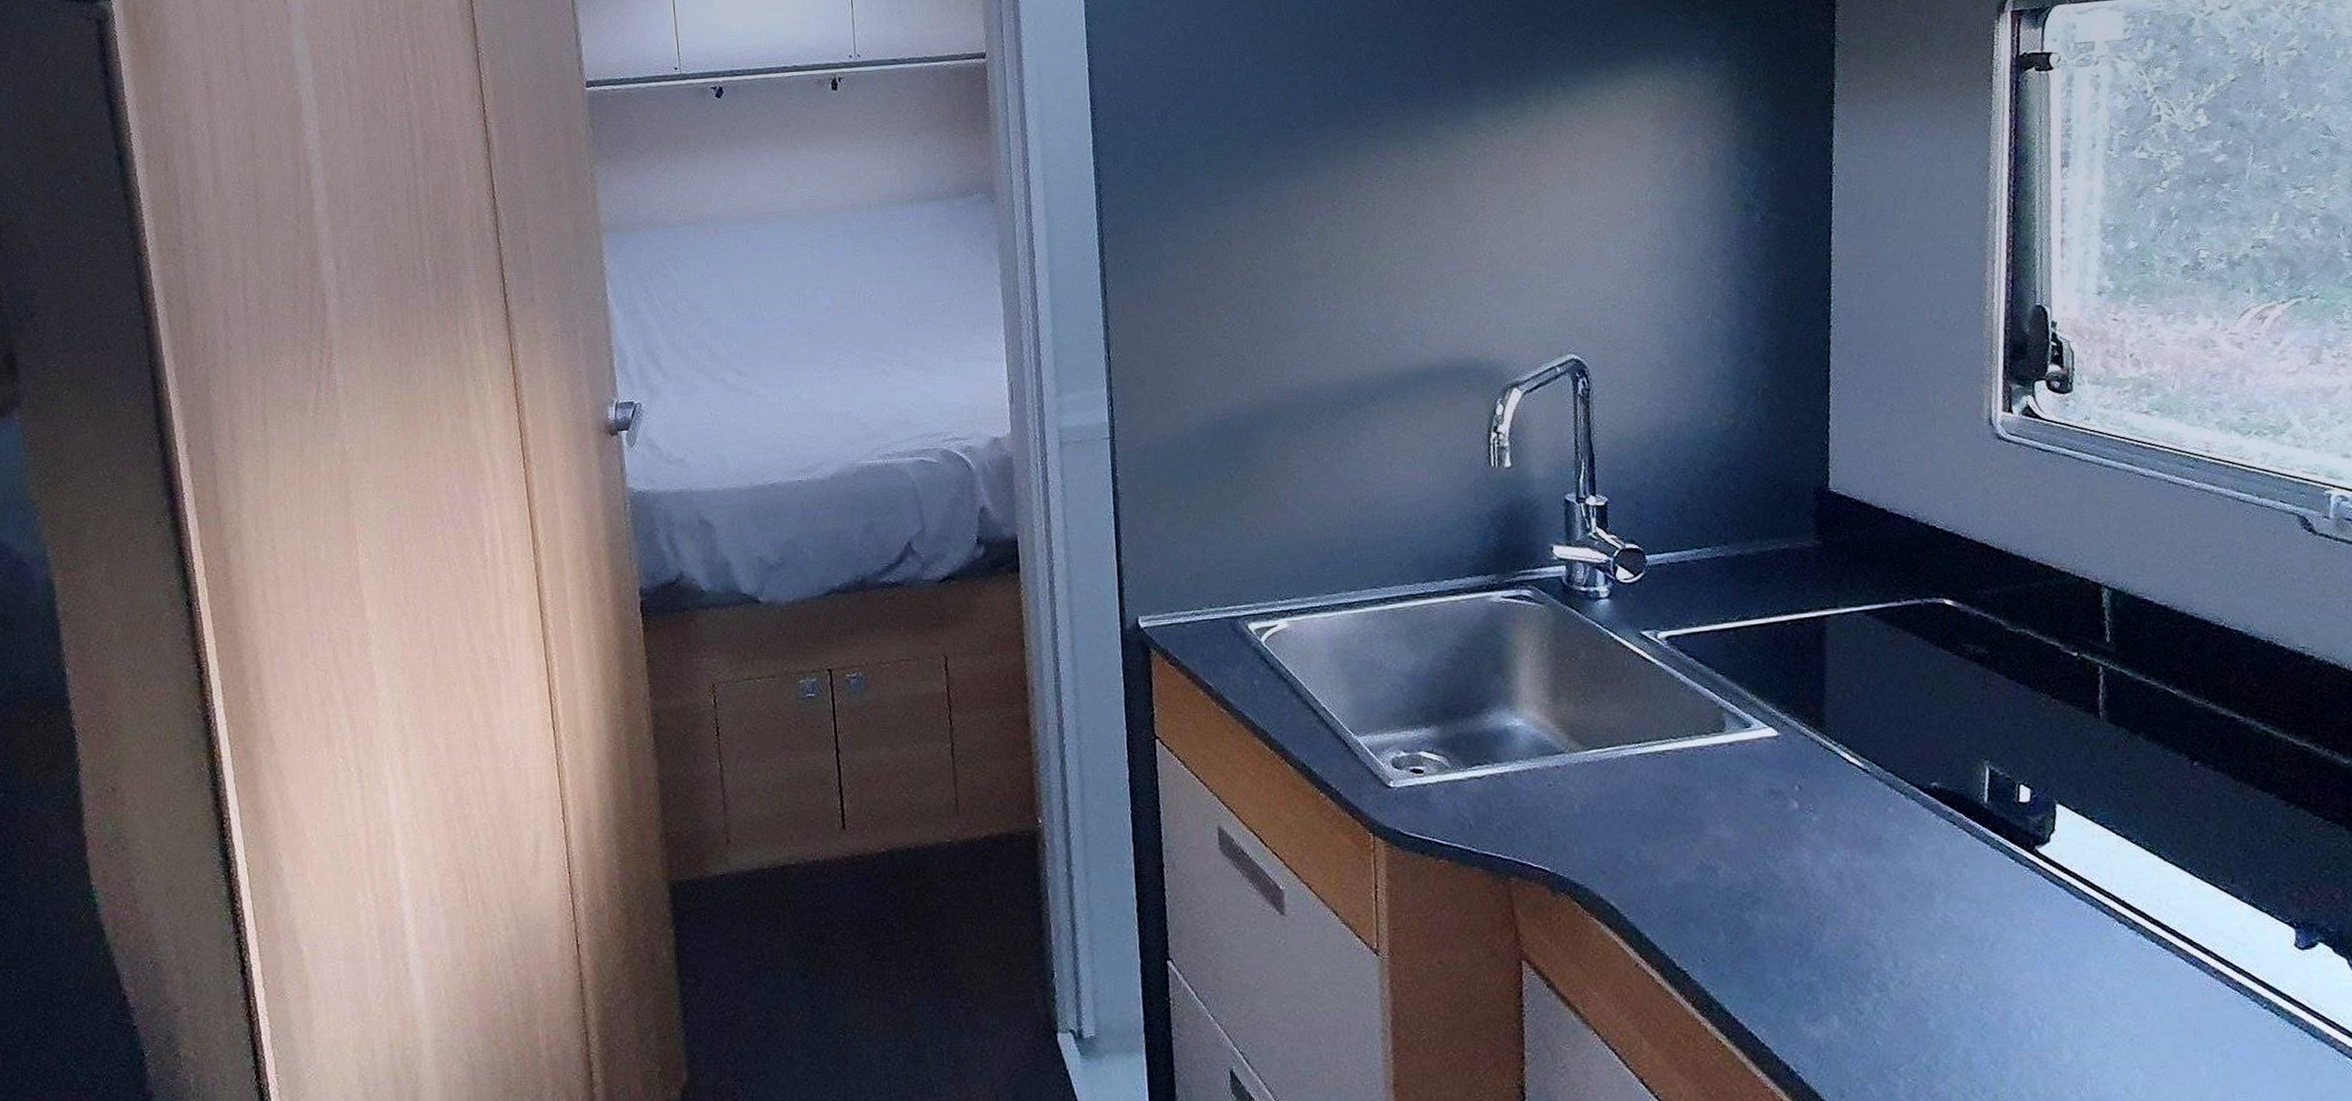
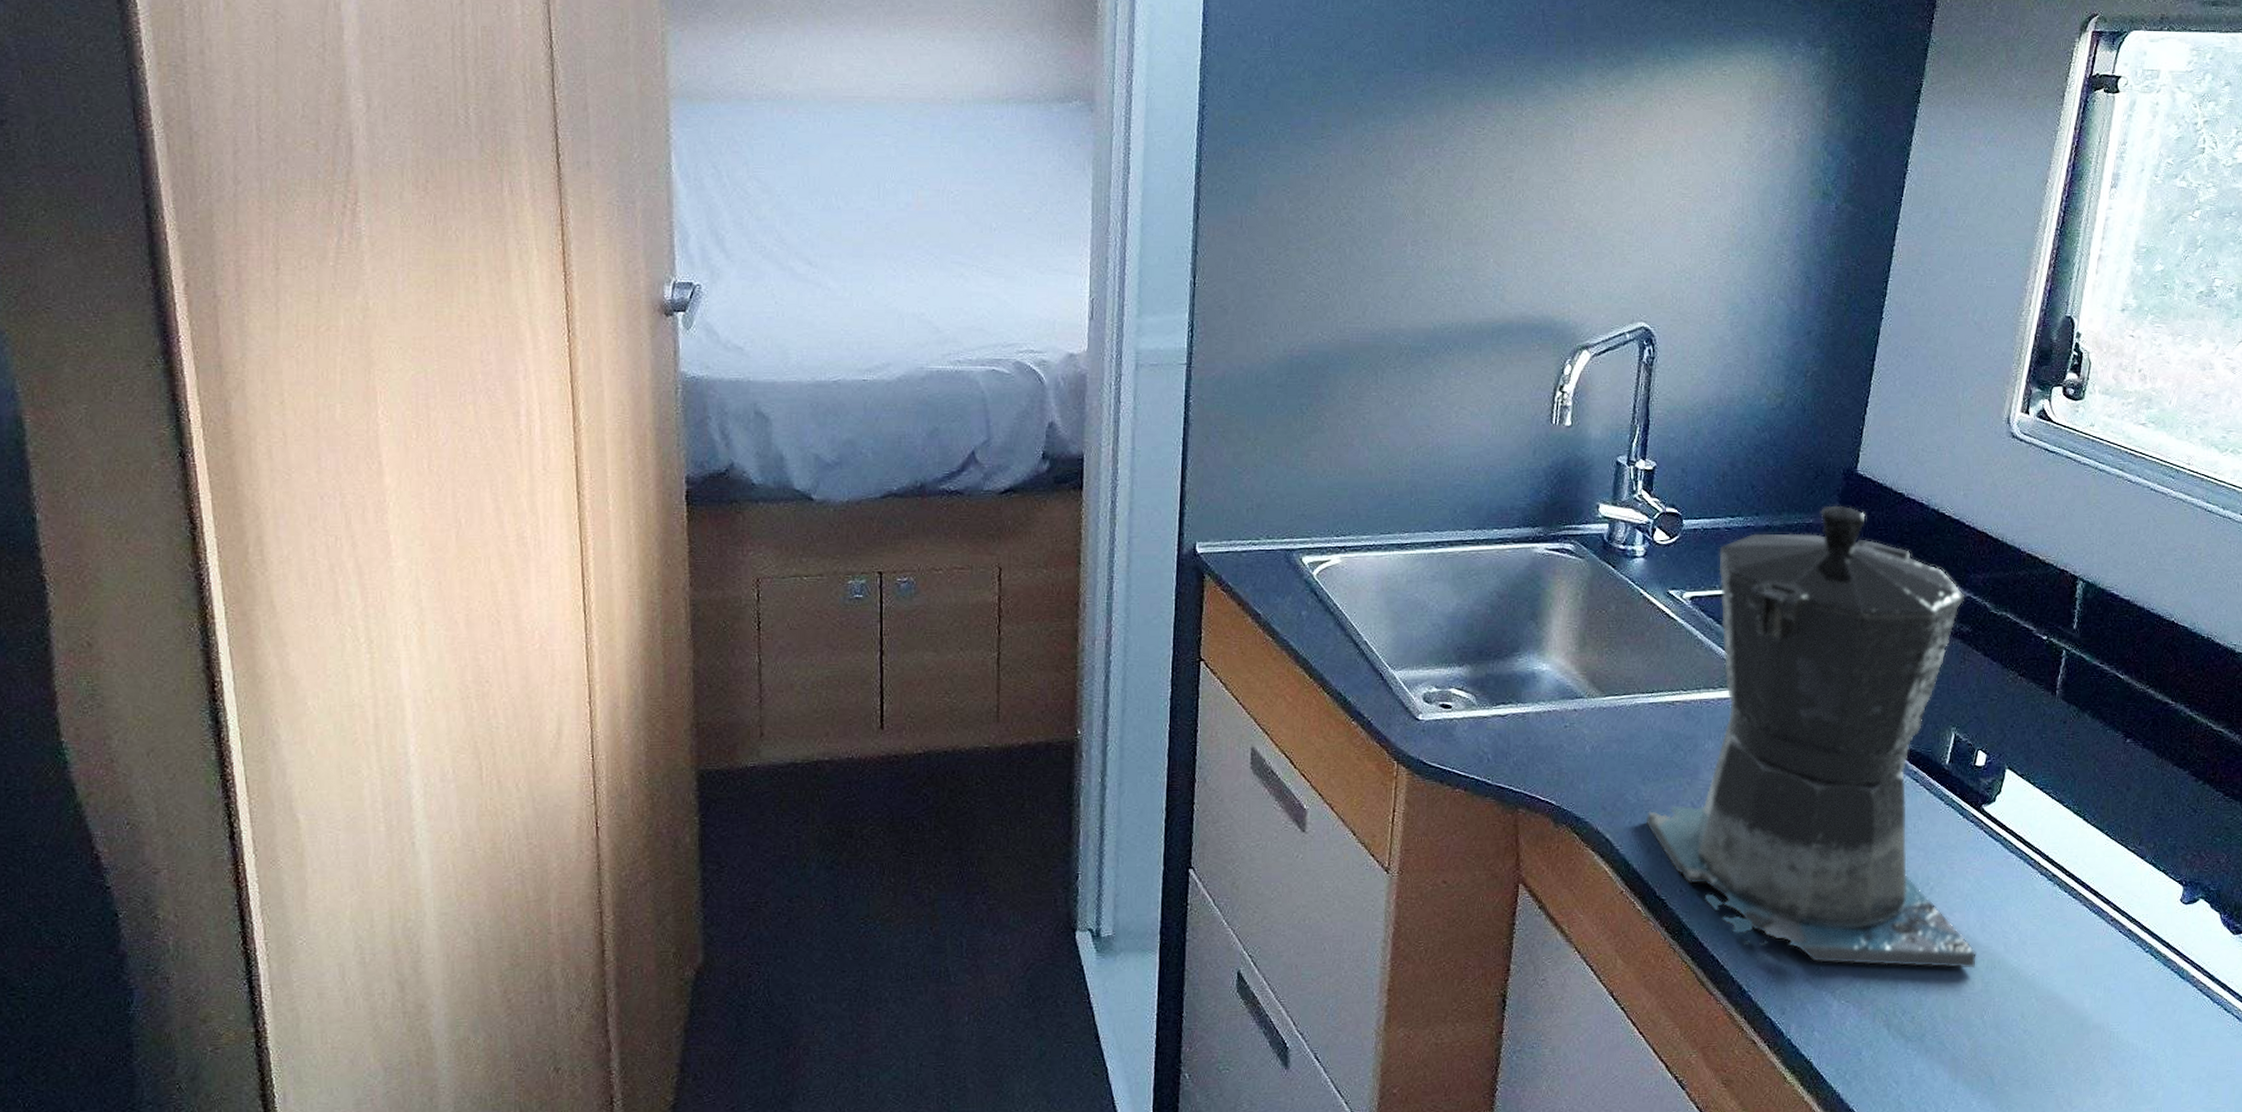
coffee maker: none [1652,526,2060,1036] -> present [1645,505,1977,968]

